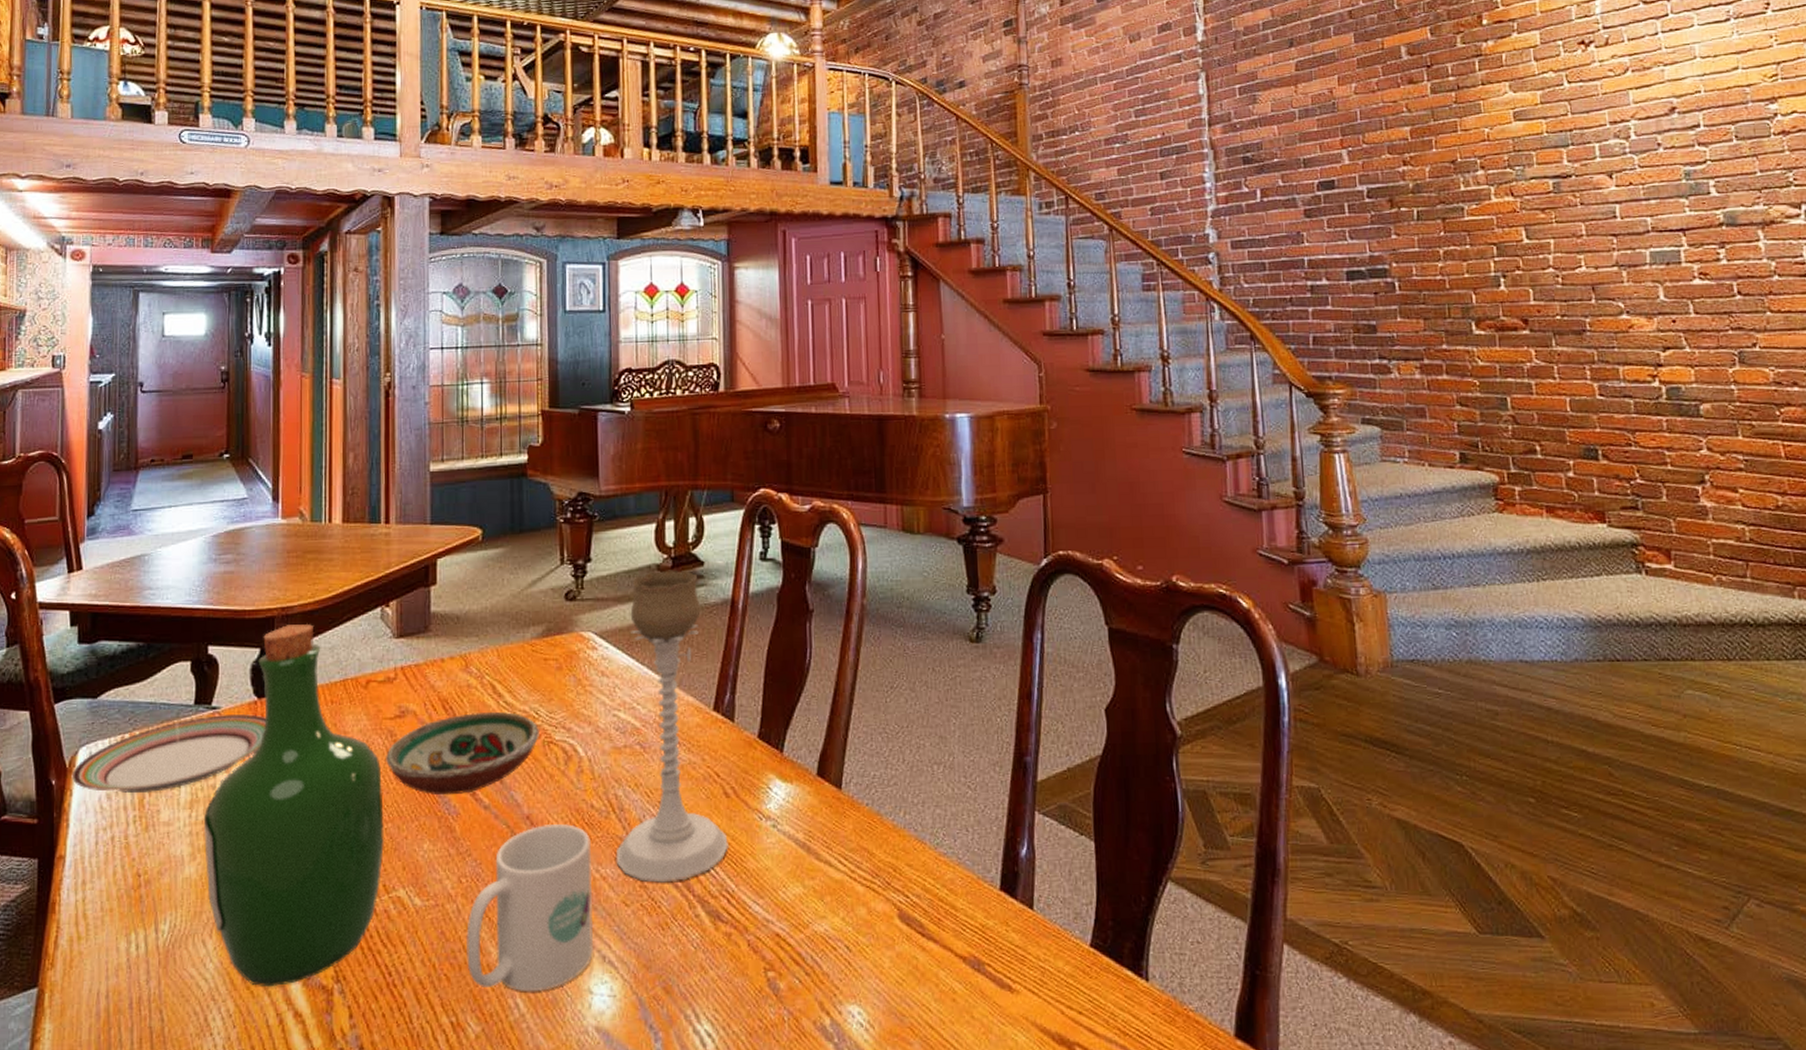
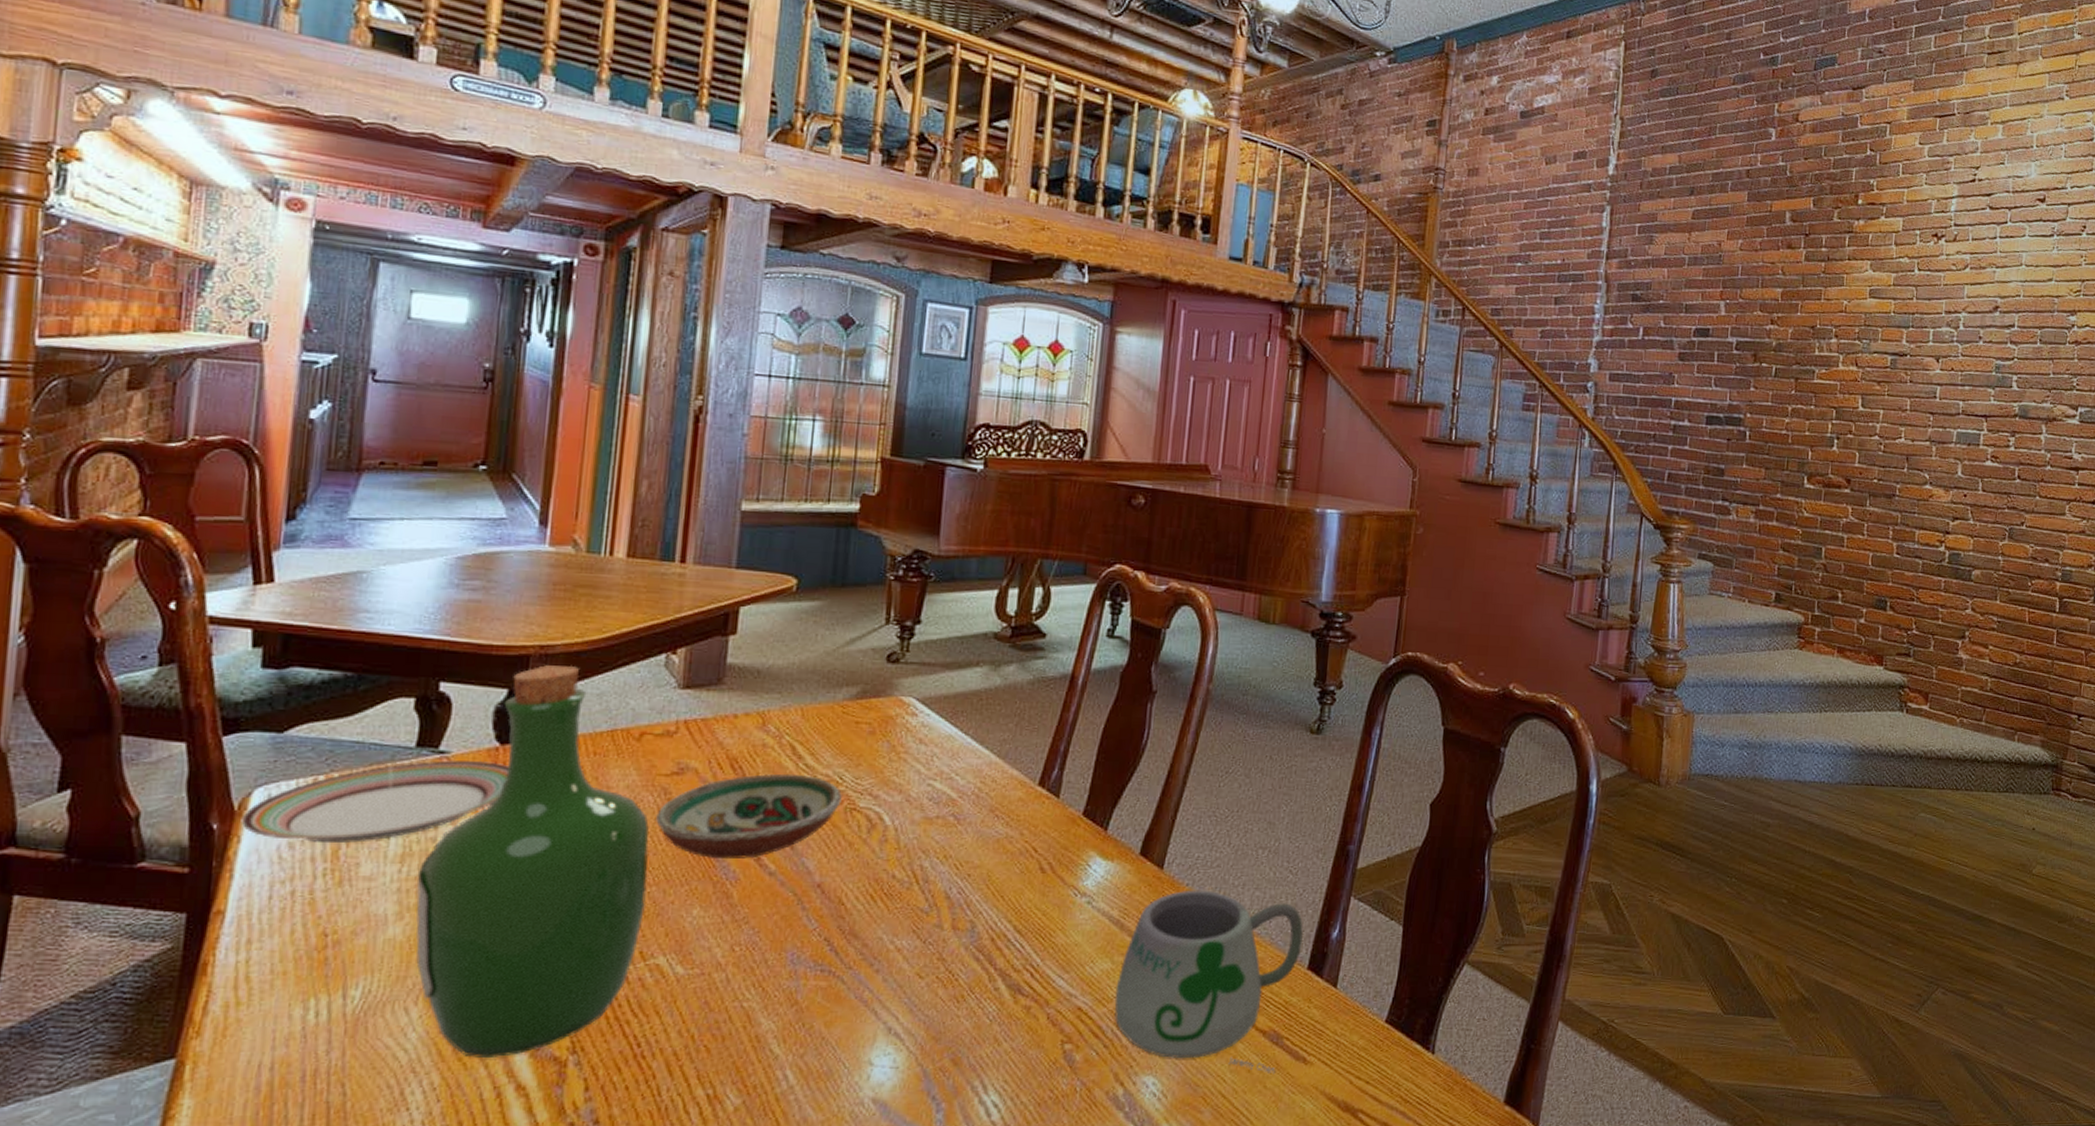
mug: present [466,824,593,991] -> none [732,894,888,1063]
candle holder: present [616,569,728,883] -> none [913,639,1039,956]
mug: none [810,809,991,1004] -> present [1114,890,1303,1075]

